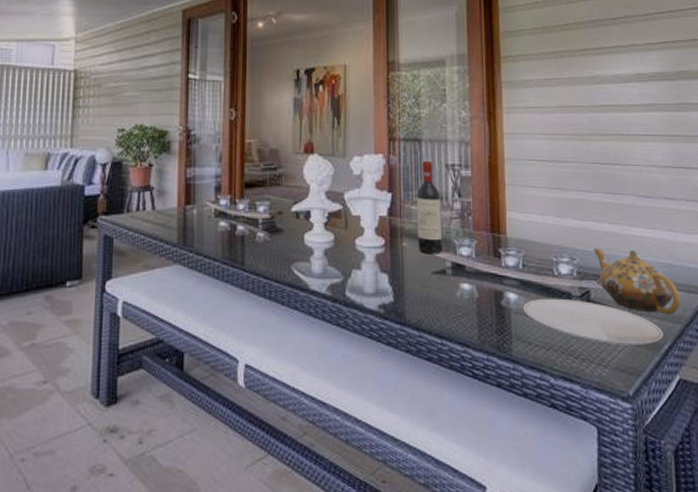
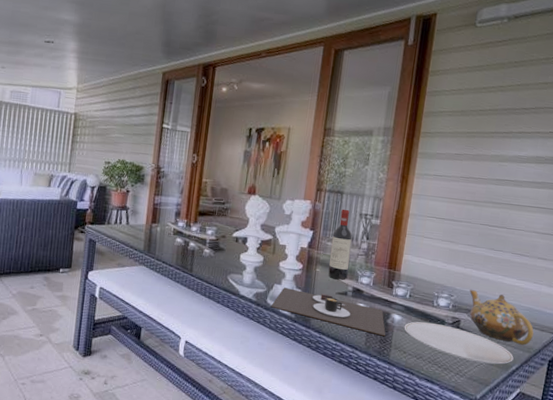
place setting: none [351,273,503,324] -> present [270,287,386,336]

